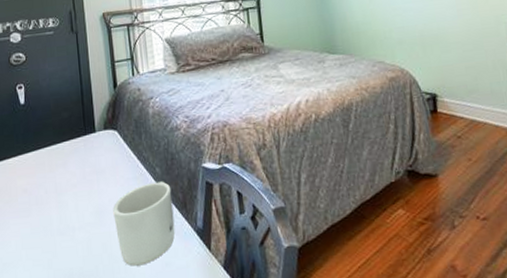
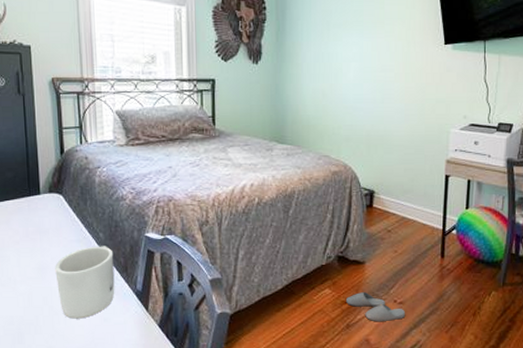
slippers: none [422,209,493,244] -> present [345,292,406,322]

